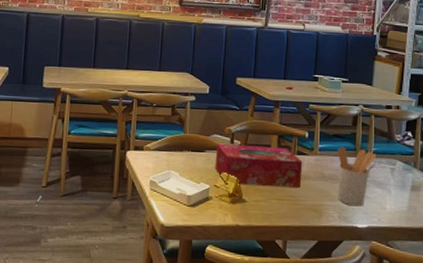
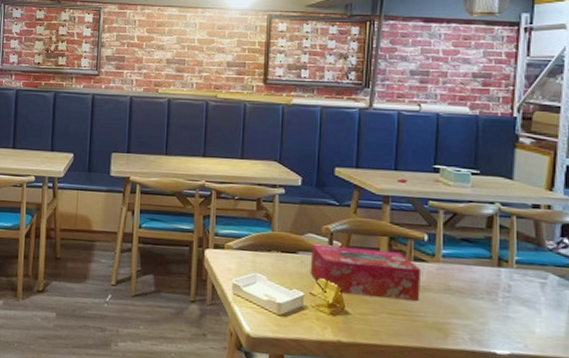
utensil holder: present [337,147,377,207] -> none [466,253,521,328]

